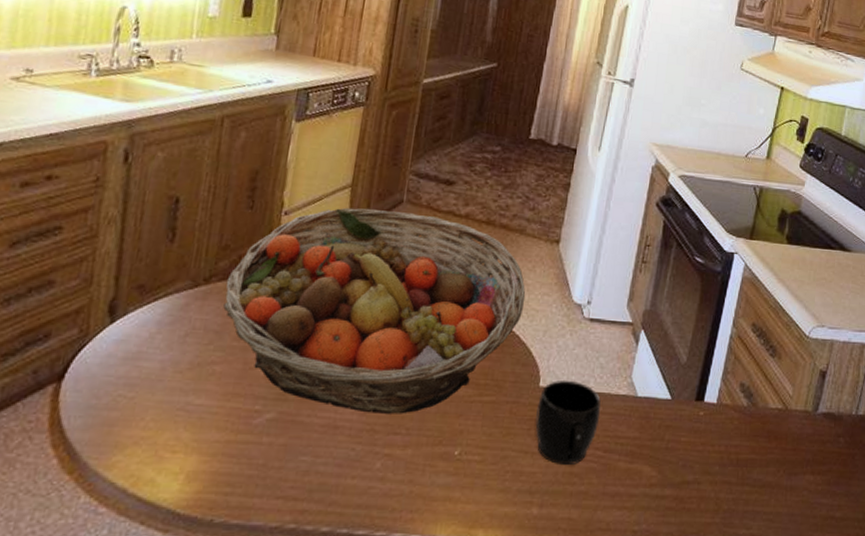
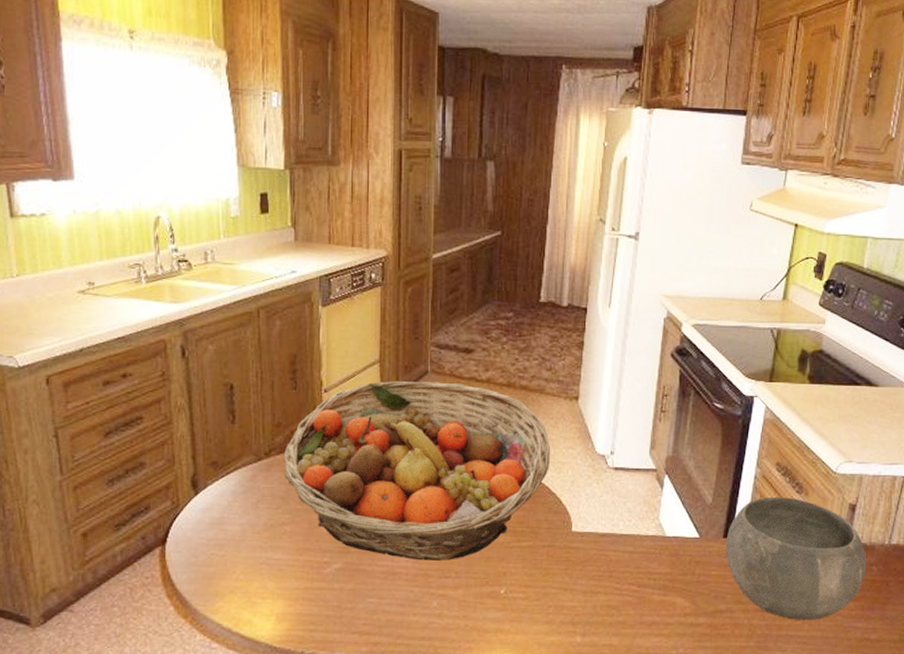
mug: present [535,381,601,466] -> none [572,525,631,600]
bowl: none [696,359,835,495] -> present [726,496,867,621]

